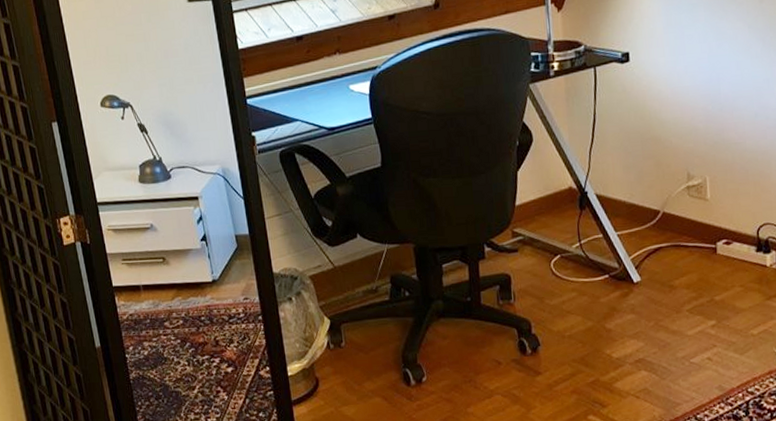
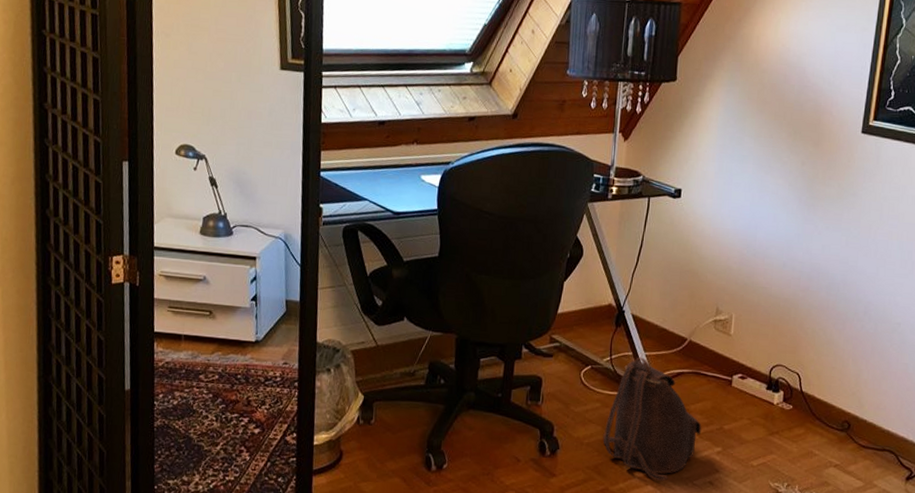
backpack: none [584,238,691,365] -> present [603,357,702,482]

